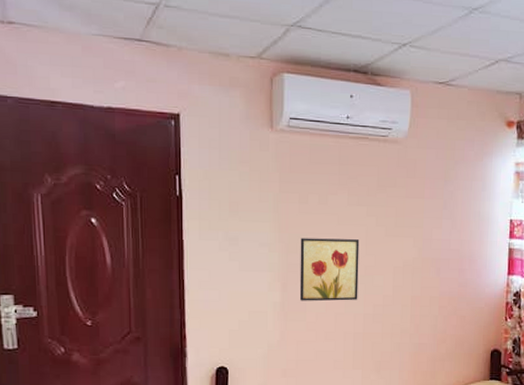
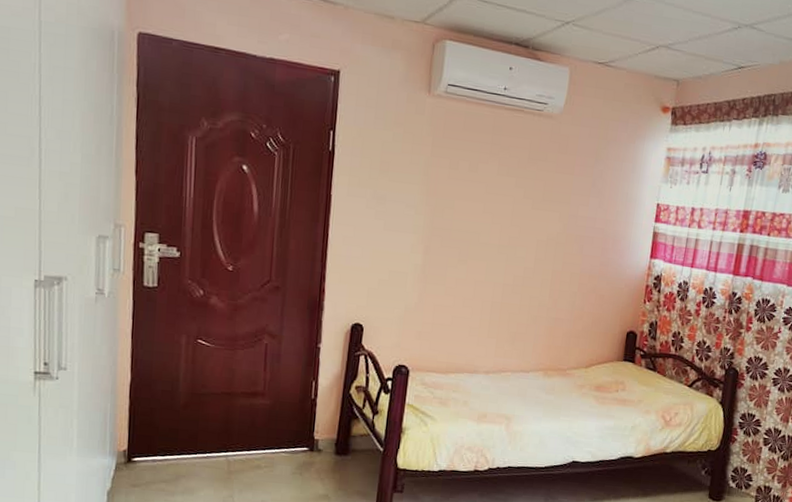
wall art: present [299,238,360,302] -> none [441,203,506,270]

